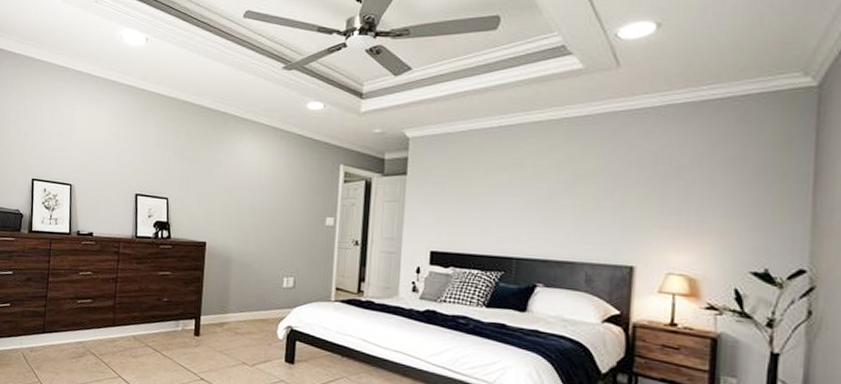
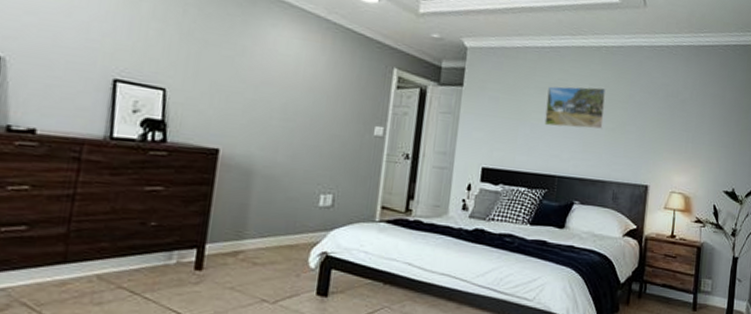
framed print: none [497,162,572,207] -> present [544,86,607,129]

